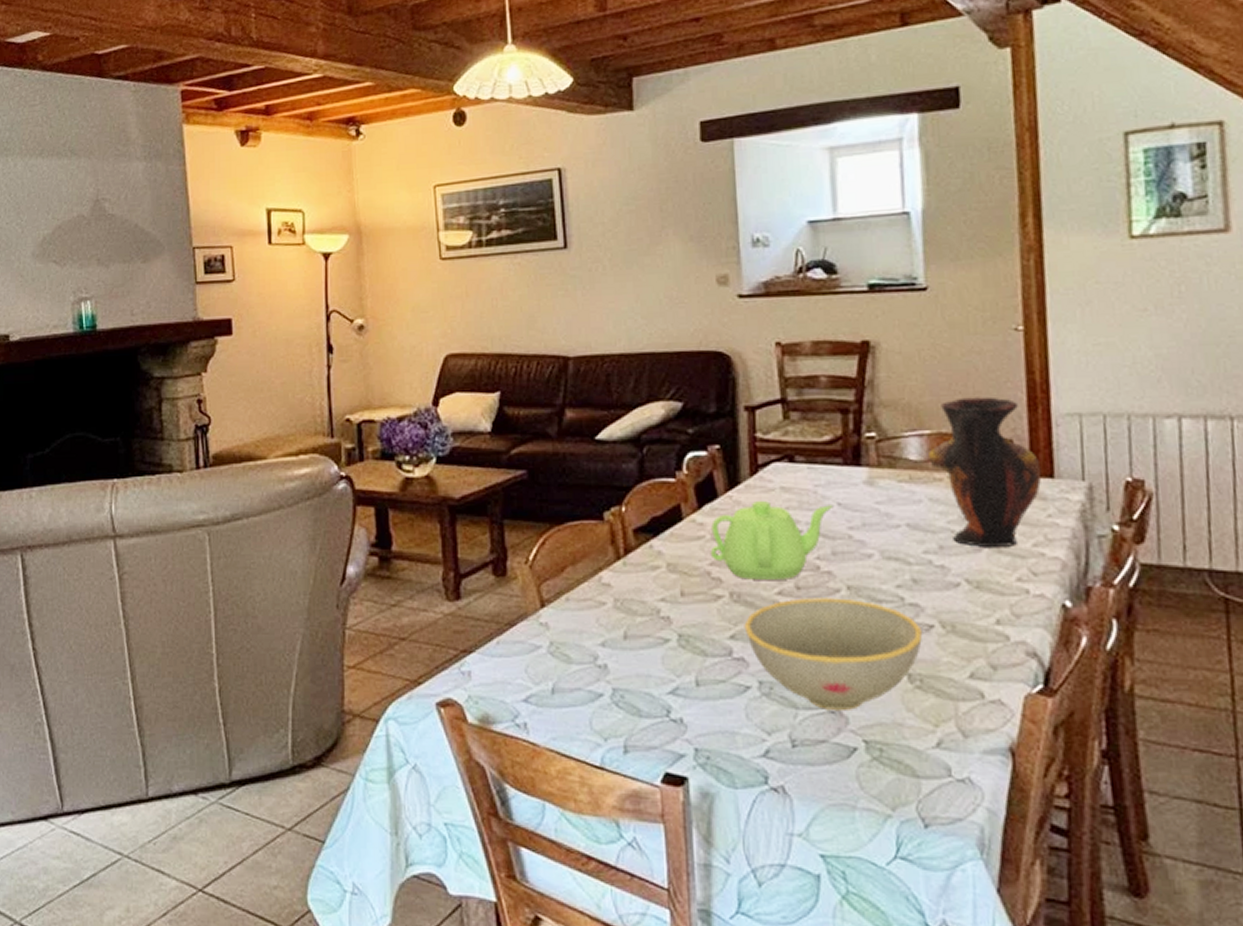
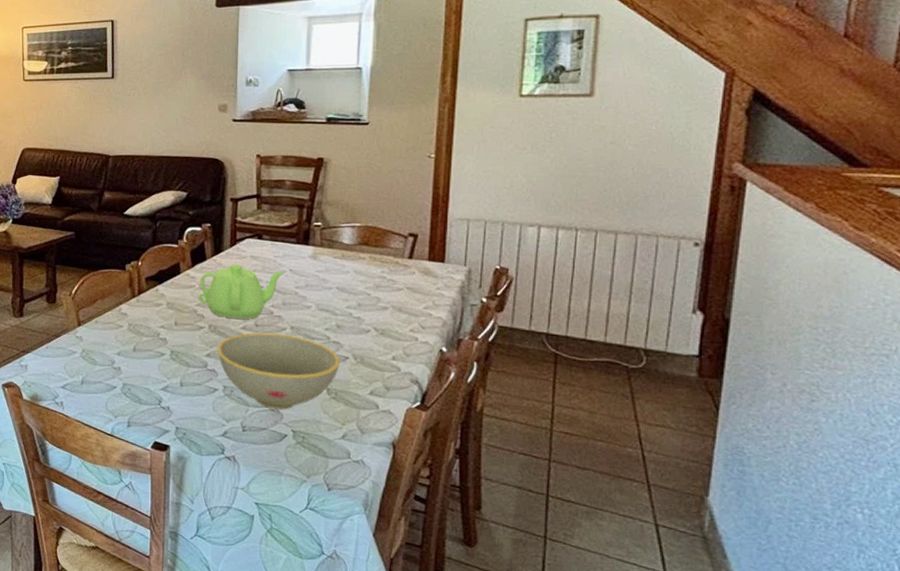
vase: present [929,396,1042,547] -> none [357,202,436,308]

